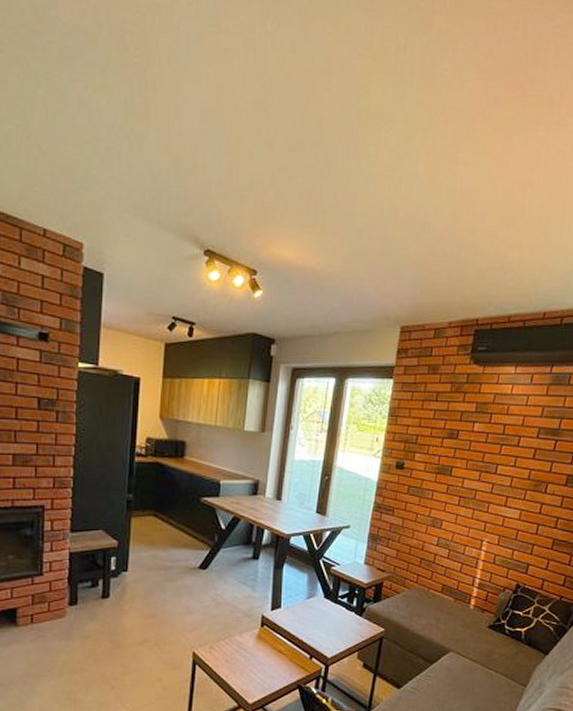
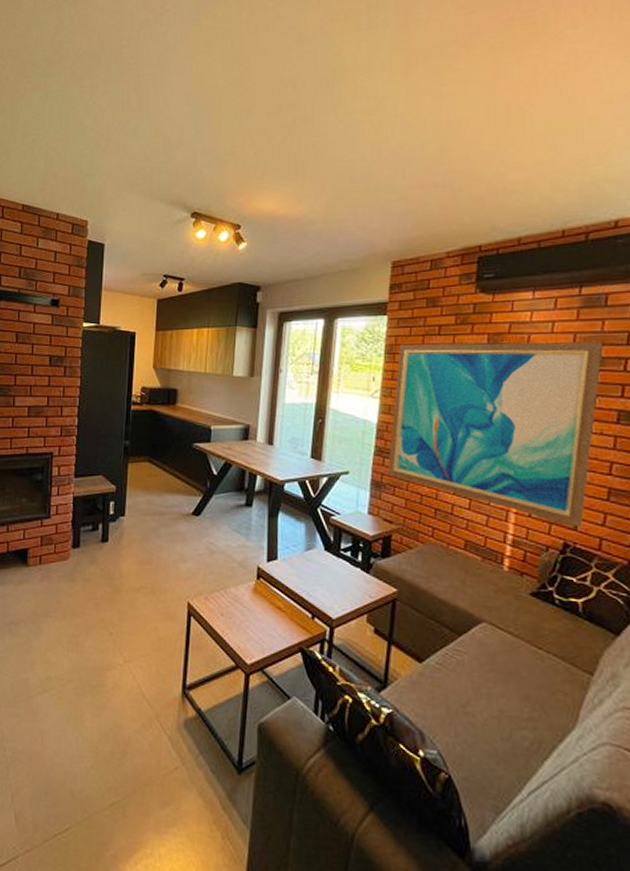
wall art: none [383,407,563,572] -> present [387,342,603,528]

